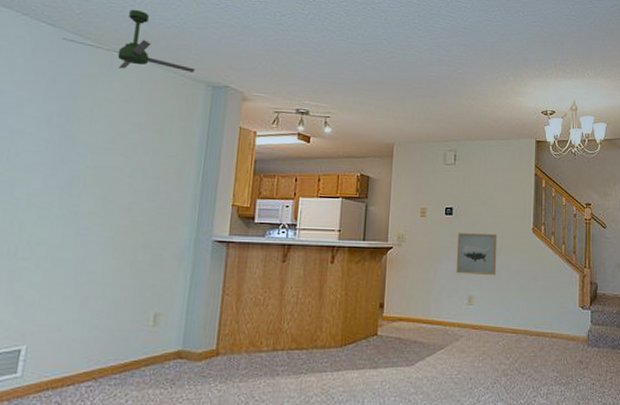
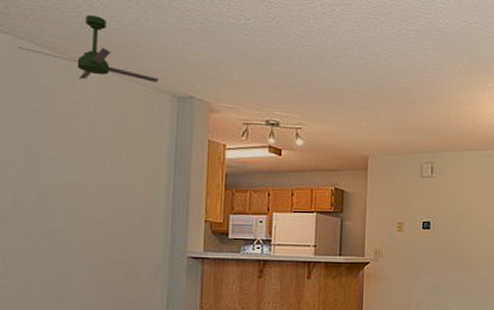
wall art: present [456,233,498,276] -> none [434,247,476,291]

